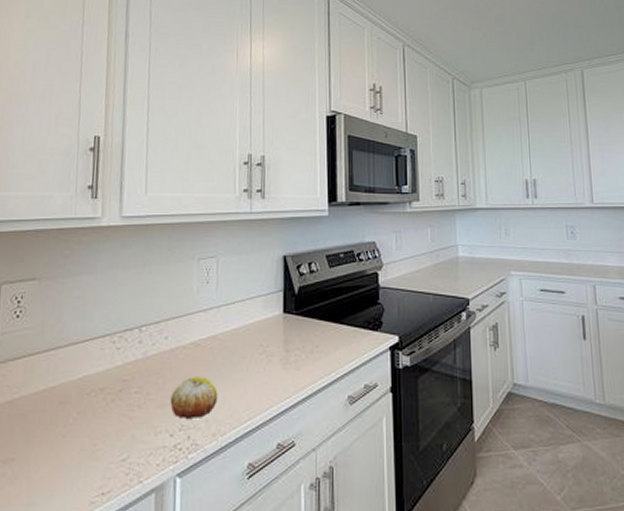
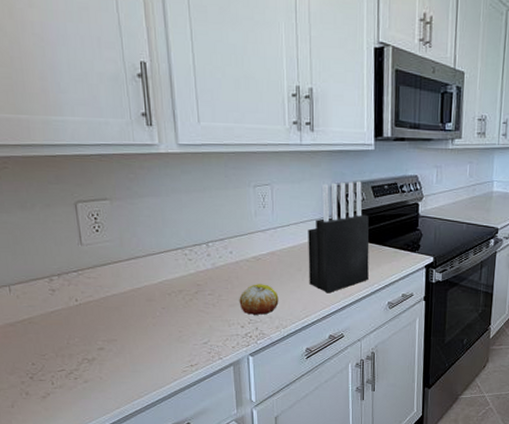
knife block: none [254,250,325,387] -> present [308,181,370,293]

